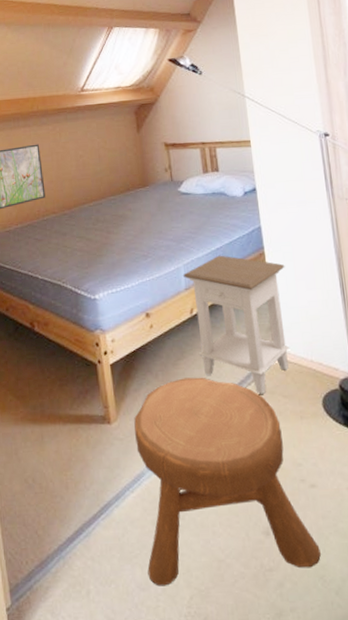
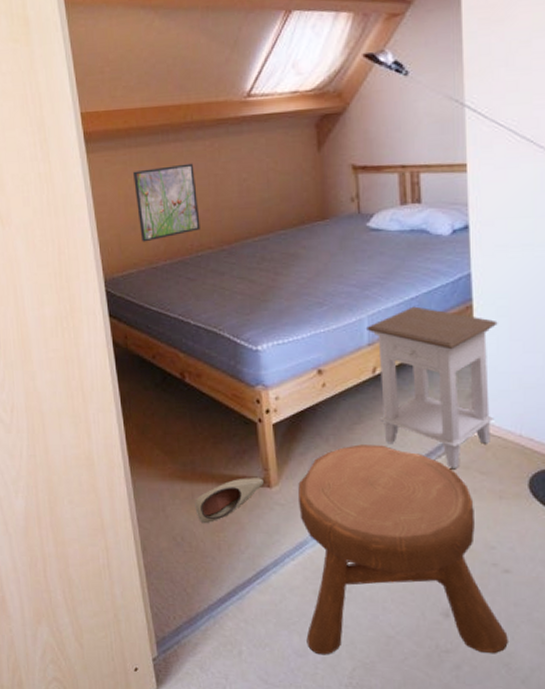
shoe: none [44,415,104,464] -> present [195,478,264,524]

